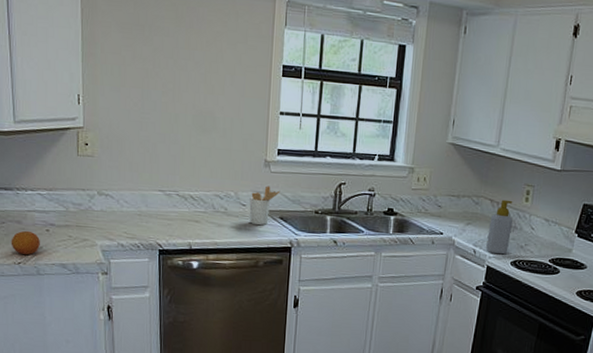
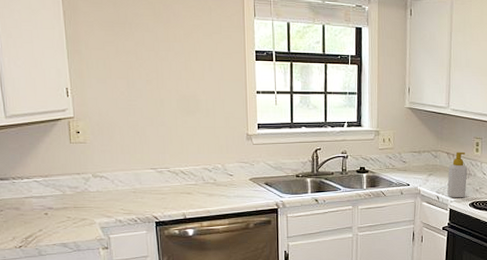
fruit: present [11,230,40,255] -> none [10,216,40,238]
utensil holder: present [249,186,280,226] -> none [236,156,263,192]

